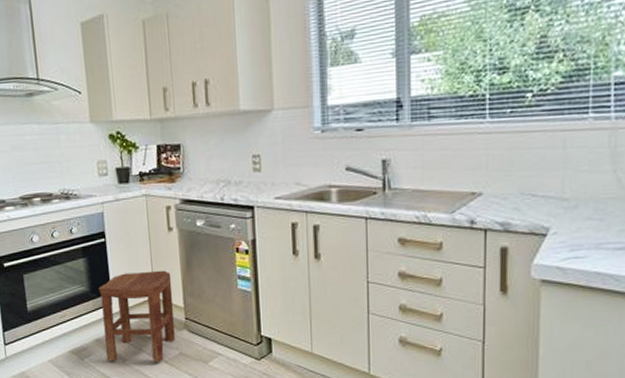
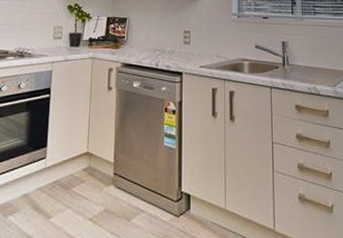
stool: present [99,270,175,362] -> none [31,126,106,219]

